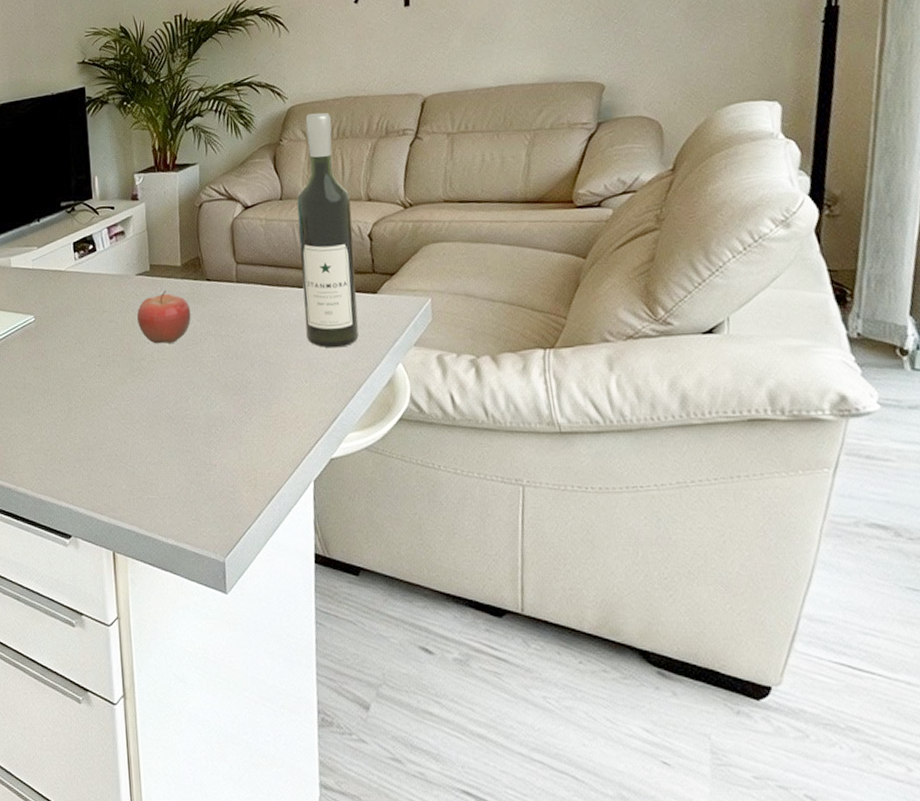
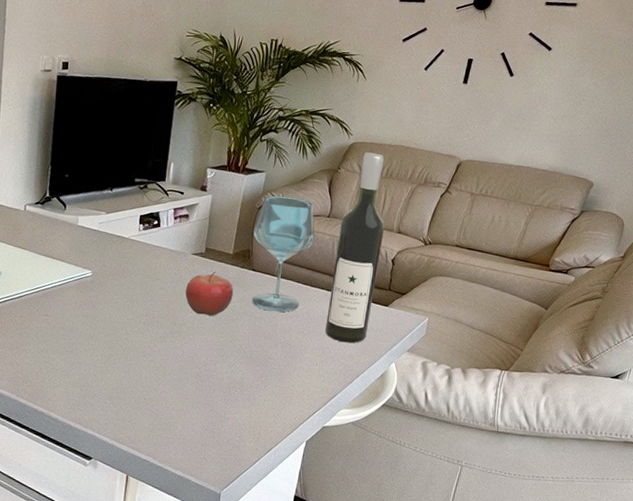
wine glass: none [198,185,271,326] -> present [252,195,315,312]

